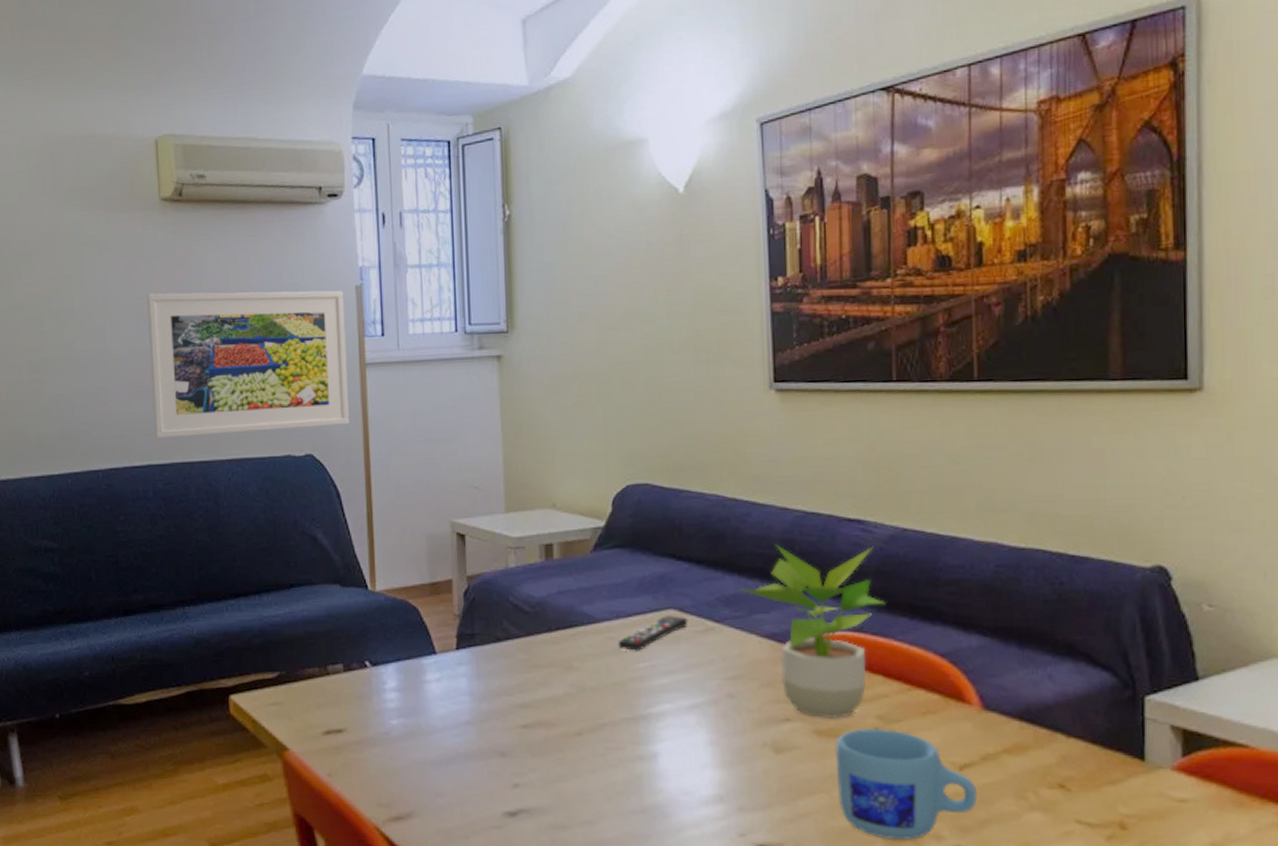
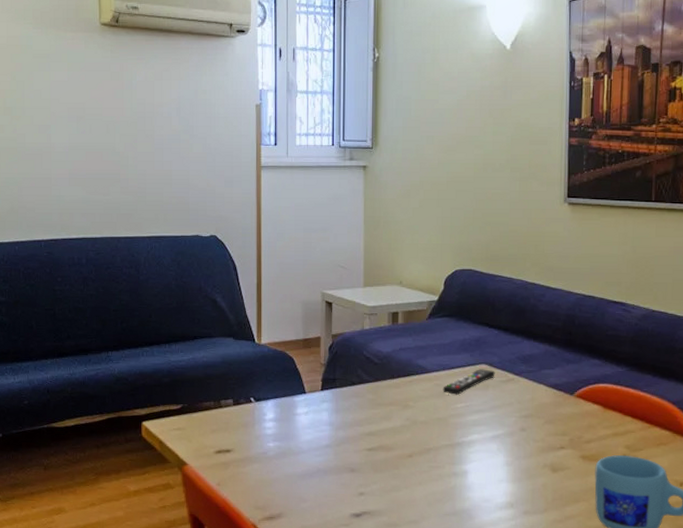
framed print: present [146,290,349,439] -> none [86,99,246,217]
potted plant: present [738,543,886,718] -> none [533,318,637,447]

